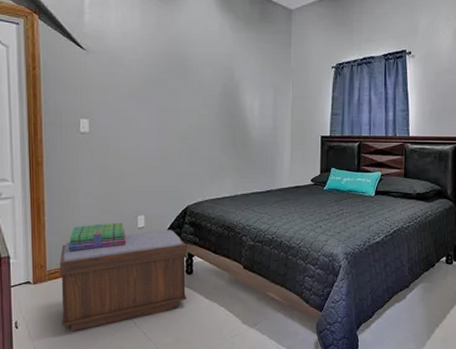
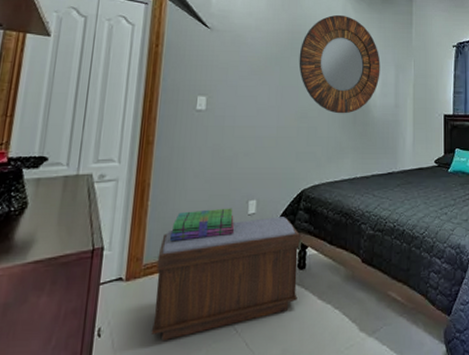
home mirror: none [177,34,259,136] -> present [299,14,380,114]

